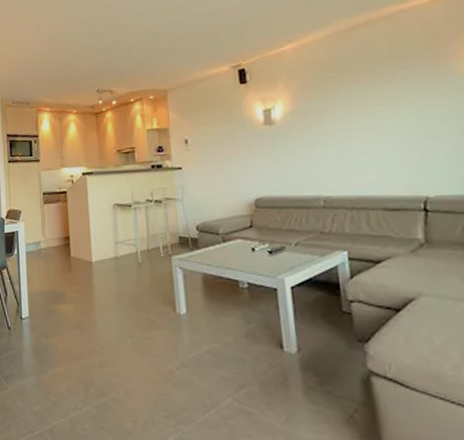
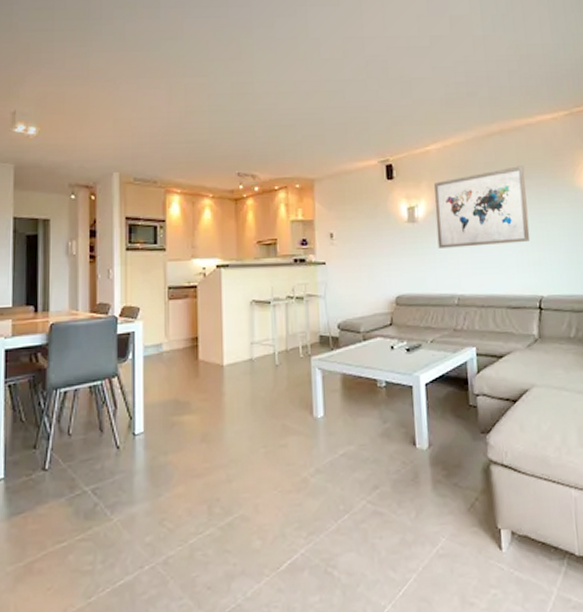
wall art: none [292,56,409,150] -> present [434,166,531,248]

